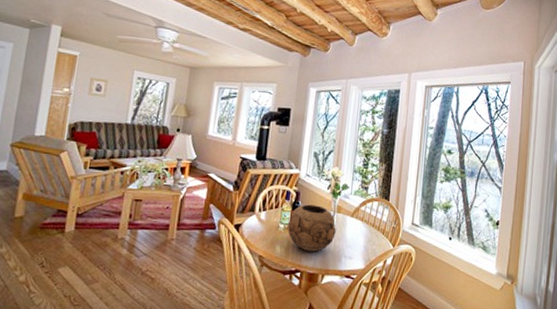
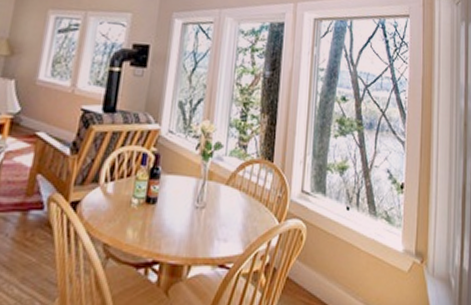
decorative bowl: present [288,204,336,253] -> none [143,170,207,236]

